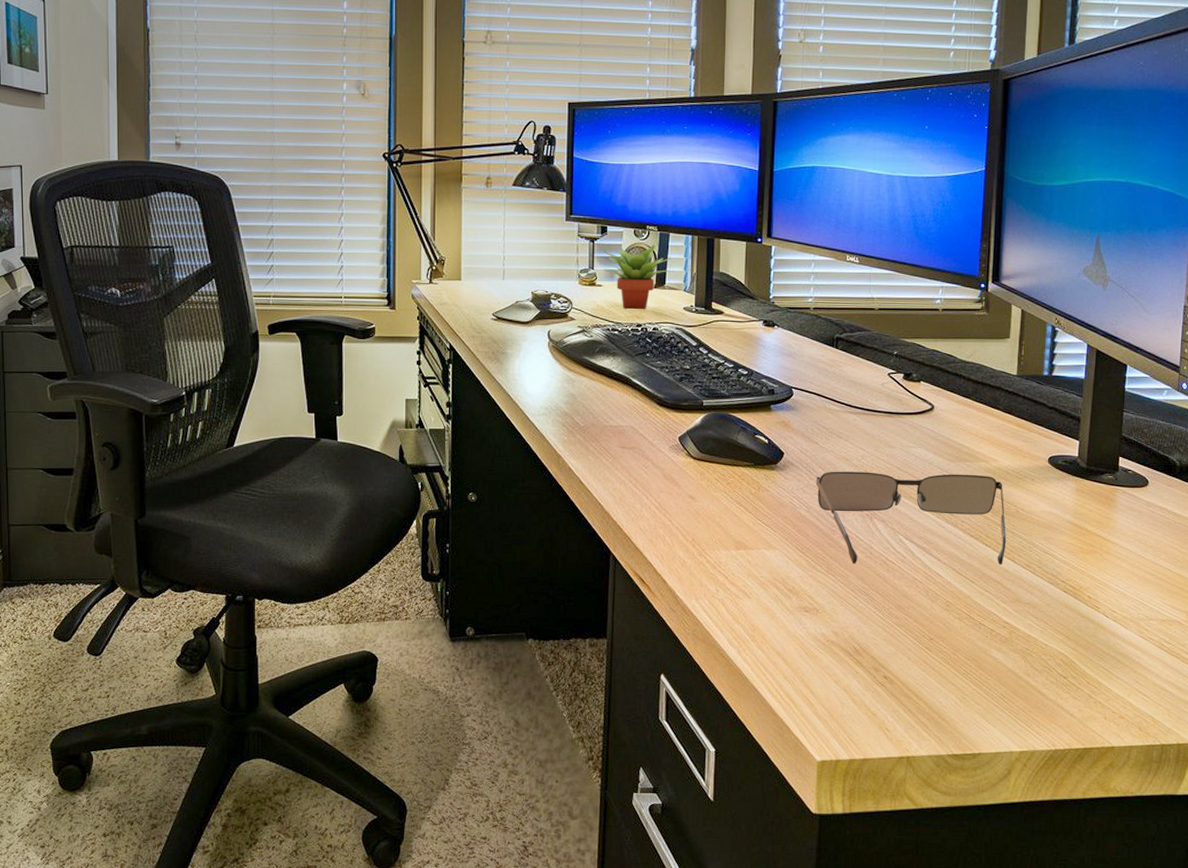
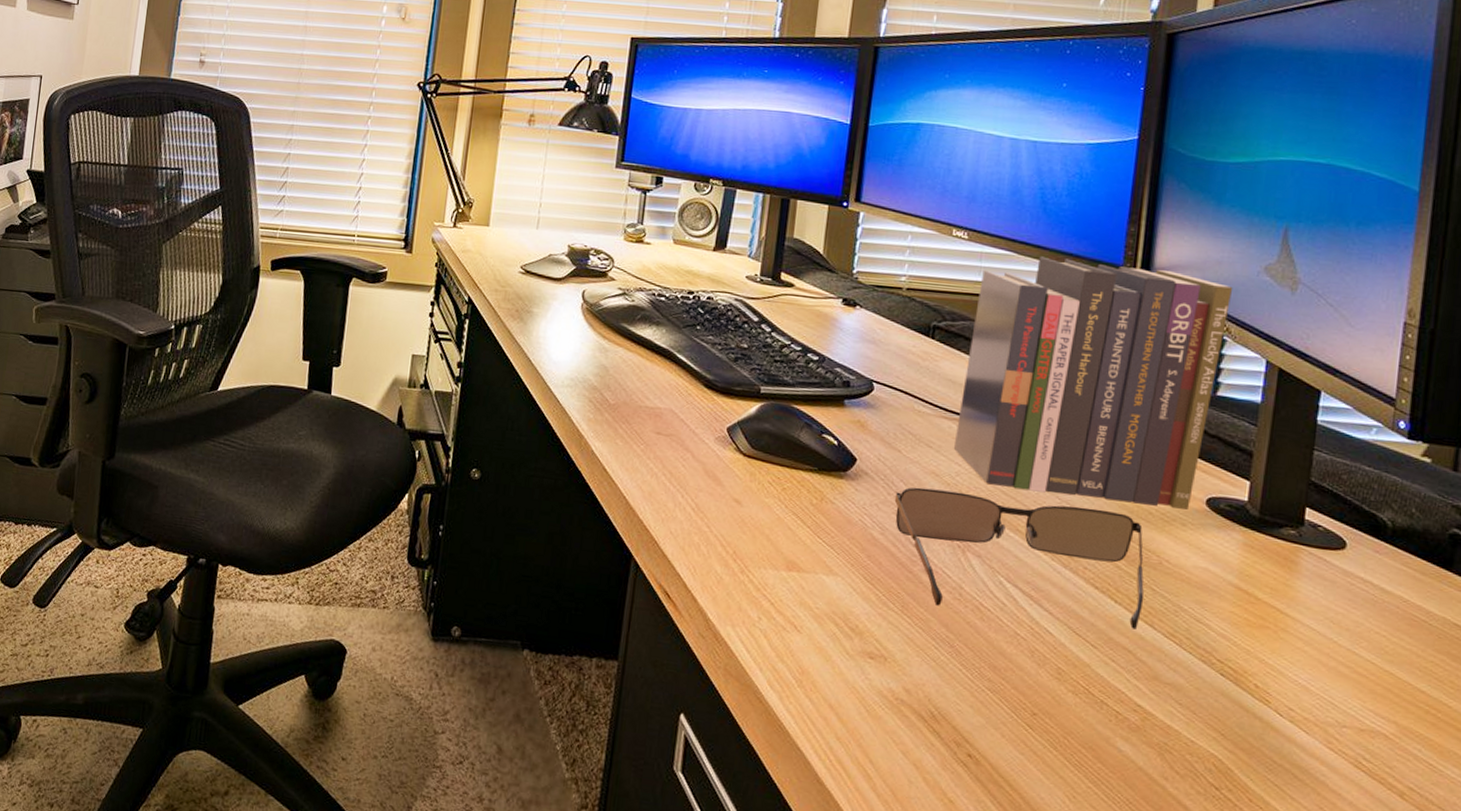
succulent plant: present [603,241,670,310] -> none [654,197,735,276]
books: none [858,273,1061,468] -> present [953,256,1233,510]

